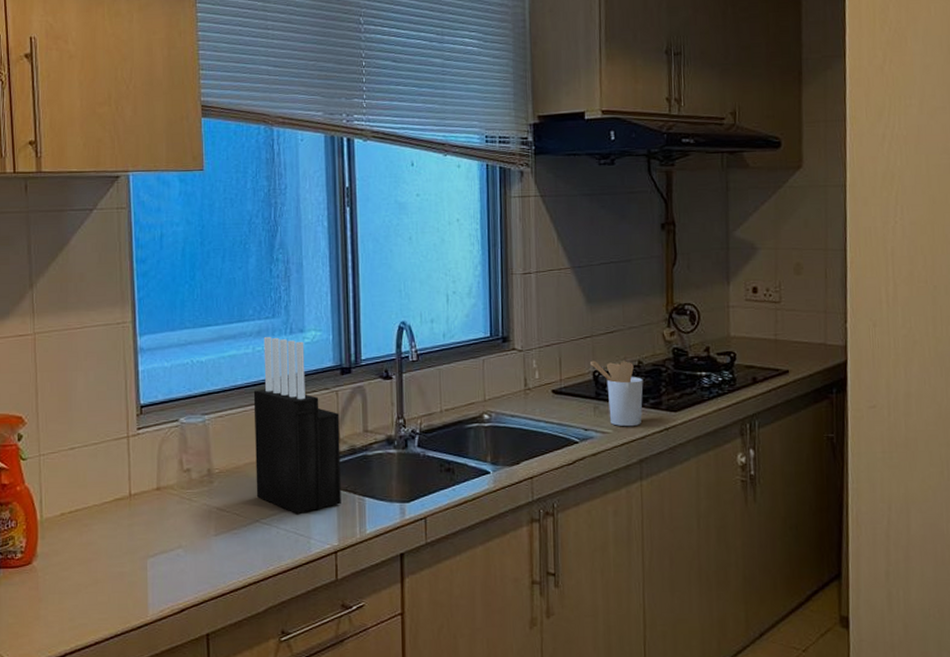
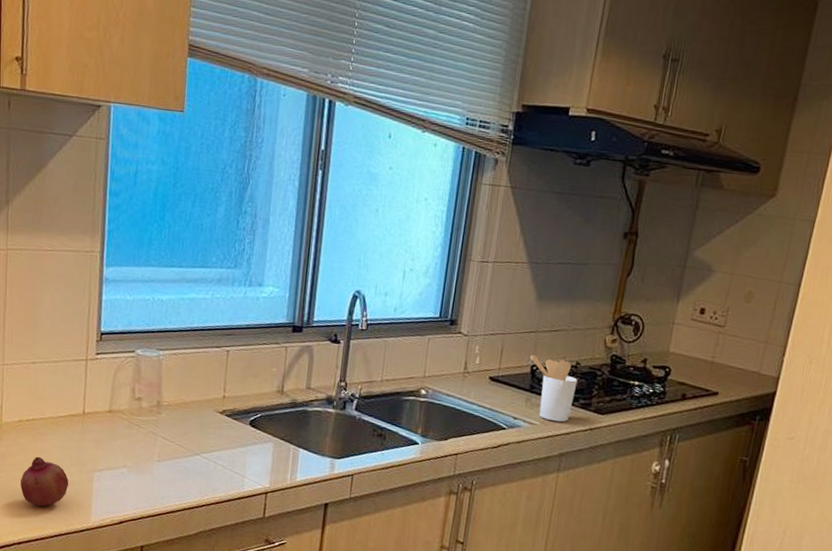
fruit: none [67,550,121,607] -> present [20,456,69,507]
knife block: present [253,336,341,514] -> none [199,285,286,454]

